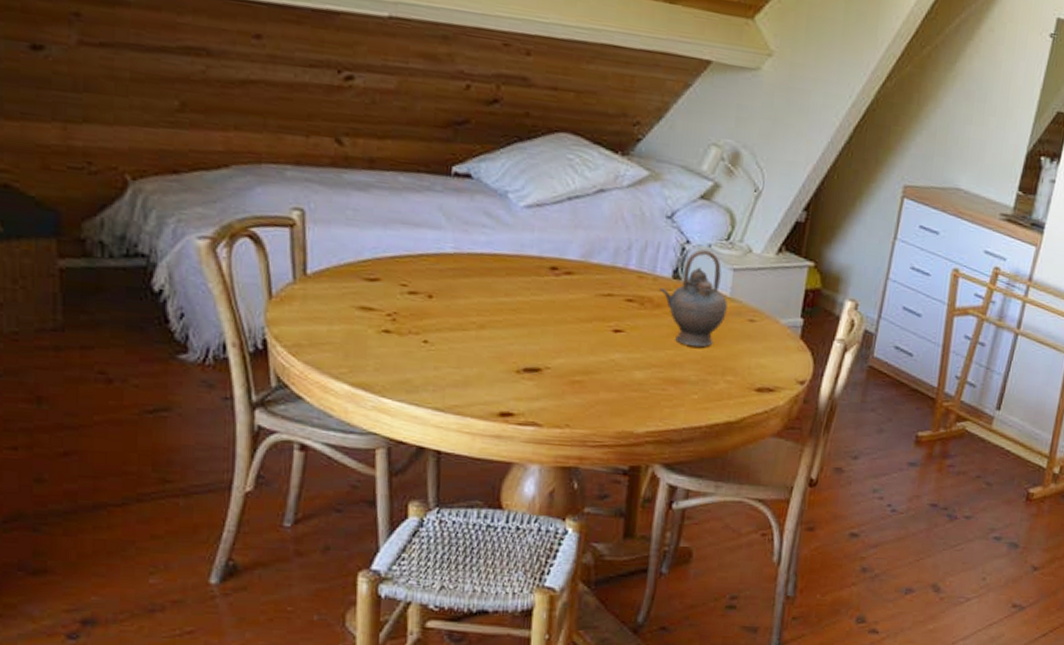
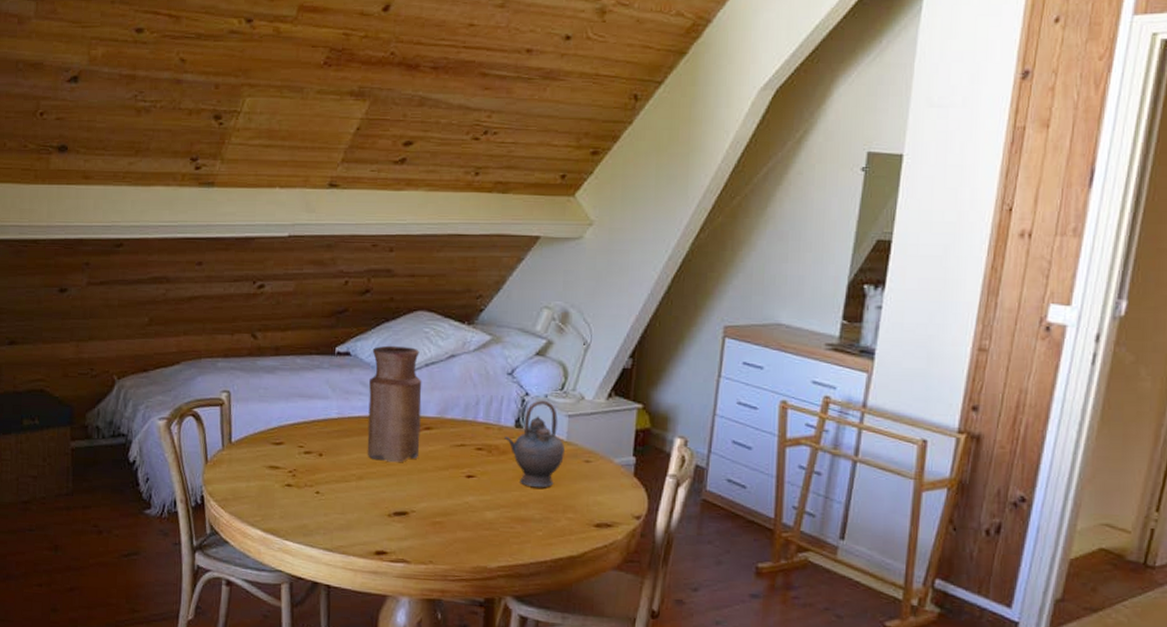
vase: none [491,170,563,311] -> present [367,345,422,463]

